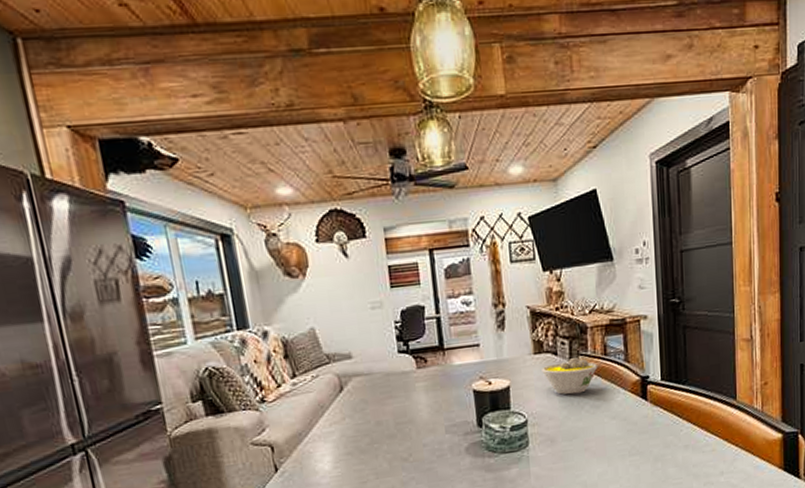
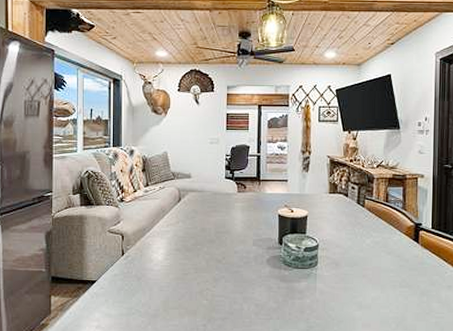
bowl: present [541,357,598,395] -> none [334,200,380,230]

